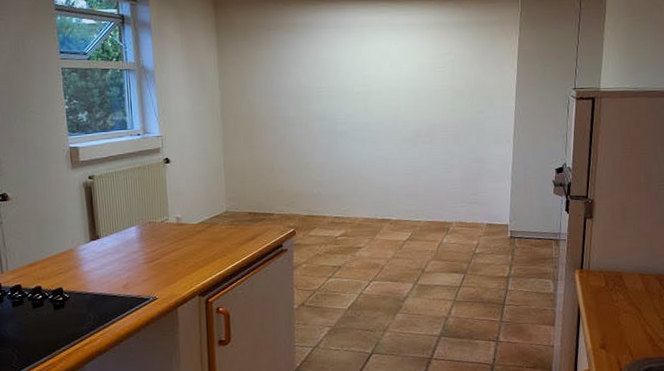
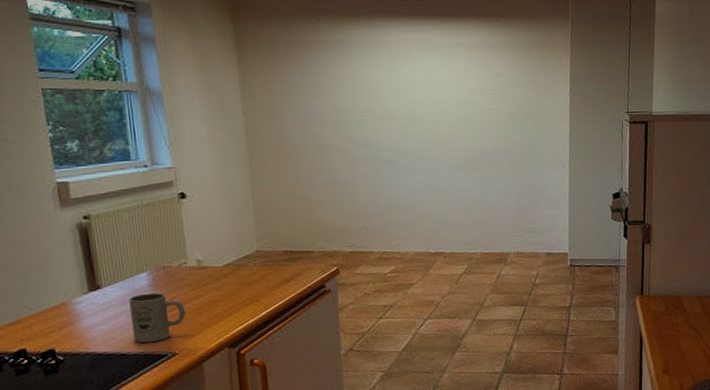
mug: none [121,244,166,288] -> present [129,292,186,343]

